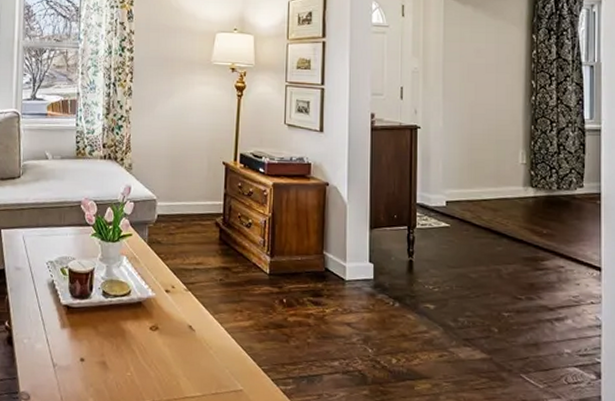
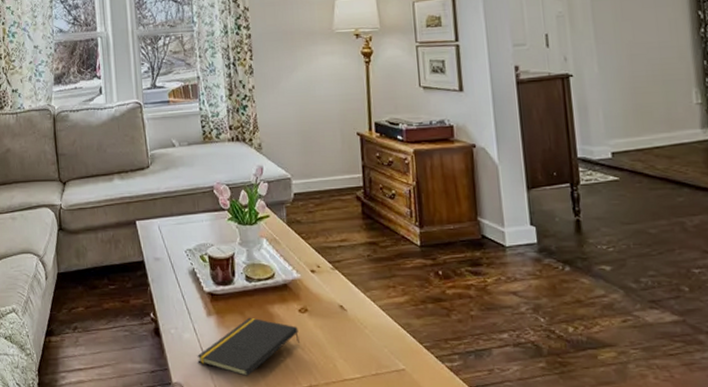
notepad: none [47,332,148,390] -> present [197,317,299,377]

